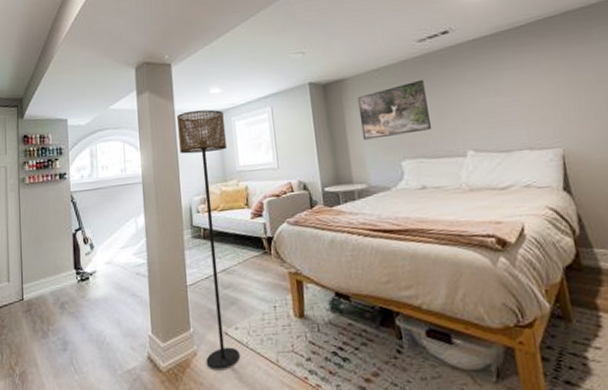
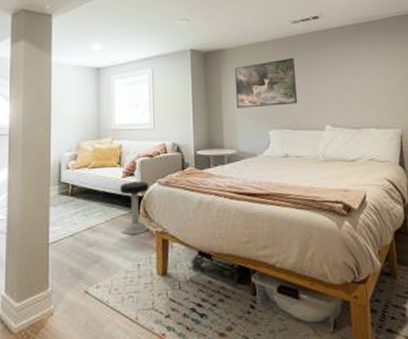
floor lamp: present [177,109,239,369] -> none [54,65,103,329]
stool: none [249,222,282,277] -> present [120,181,149,236]

